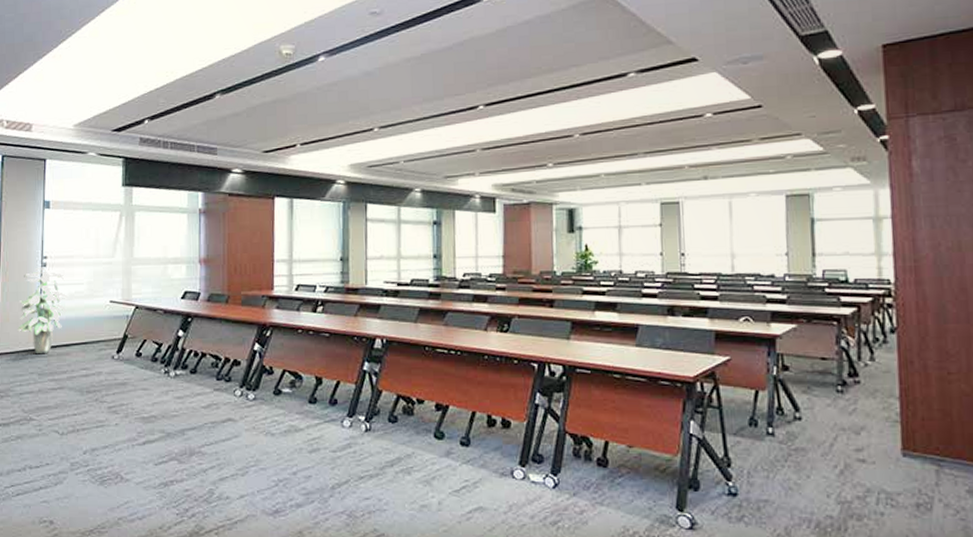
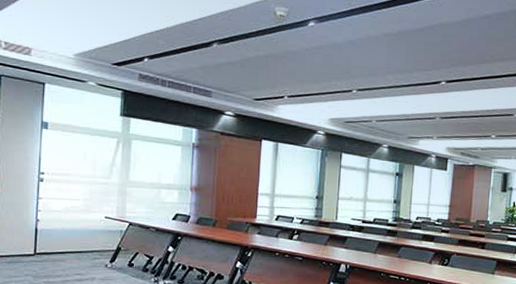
indoor plant: present [18,267,67,353] -> none [13,181,64,259]

